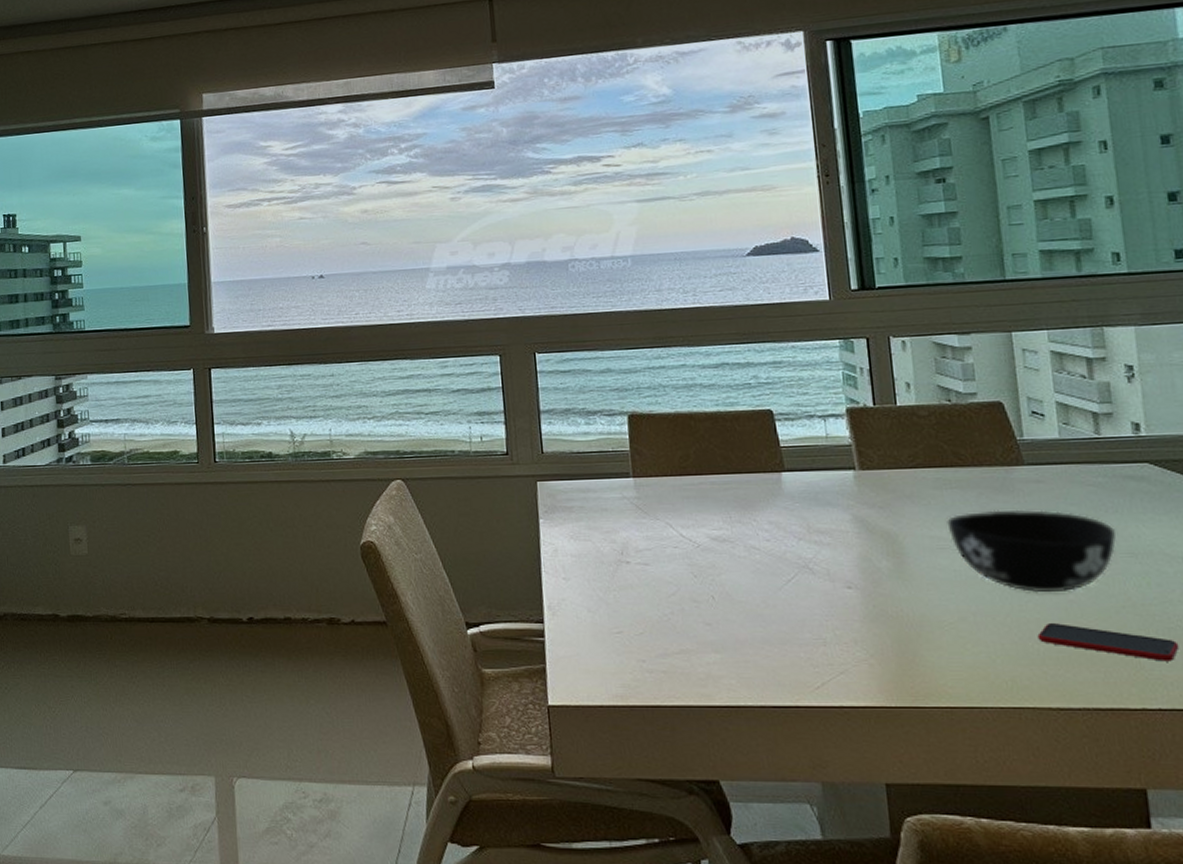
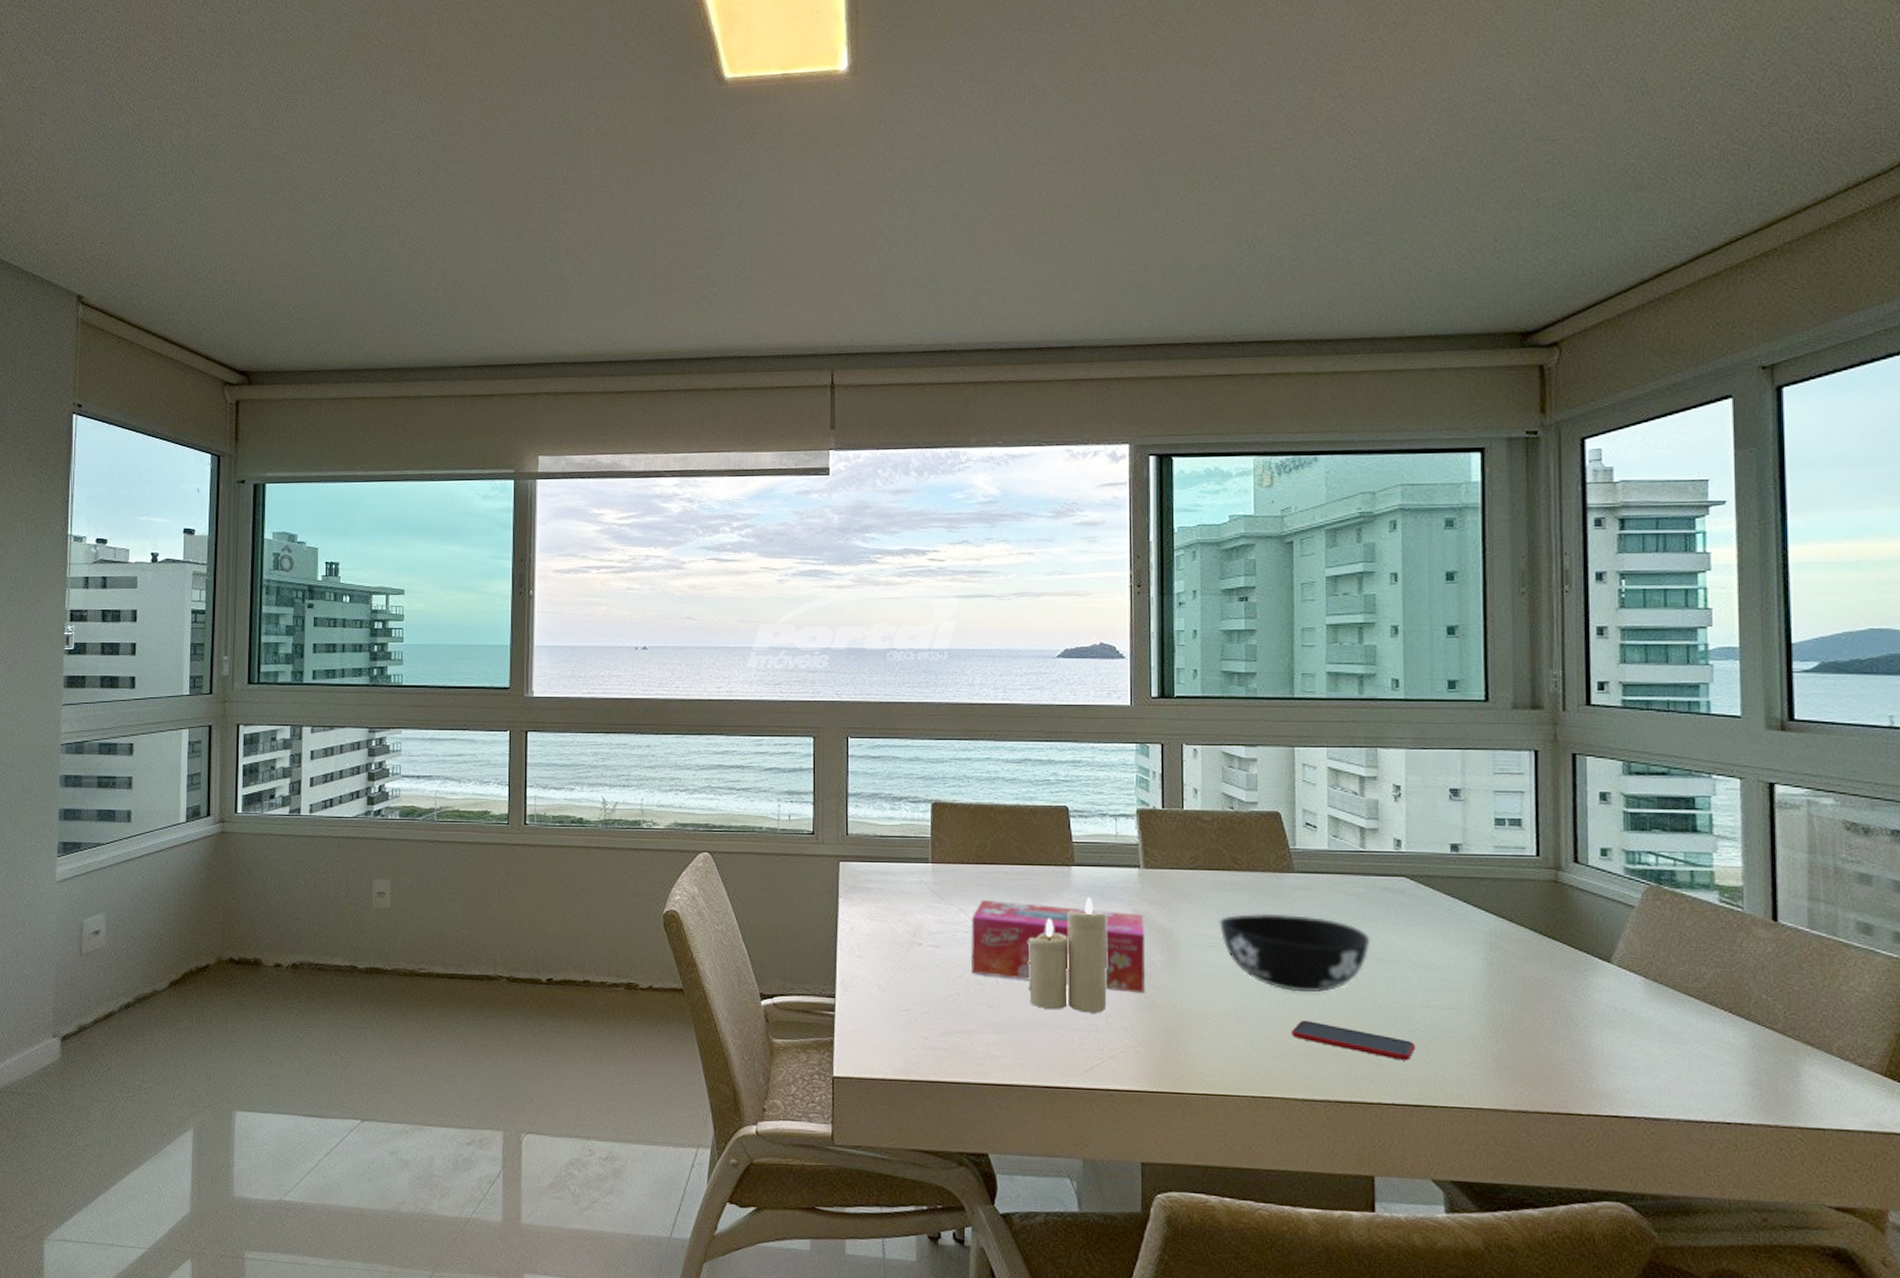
tissue box: none [679,512,873,602] -> present [971,899,1146,993]
candle: none [742,503,832,626] -> present [1028,897,1108,1013]

